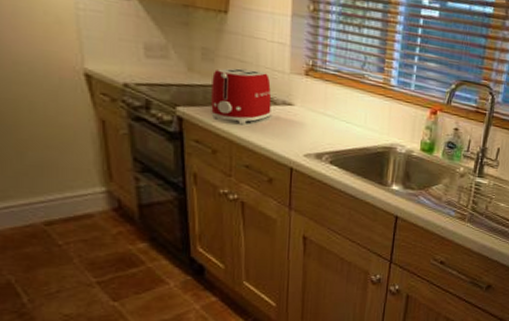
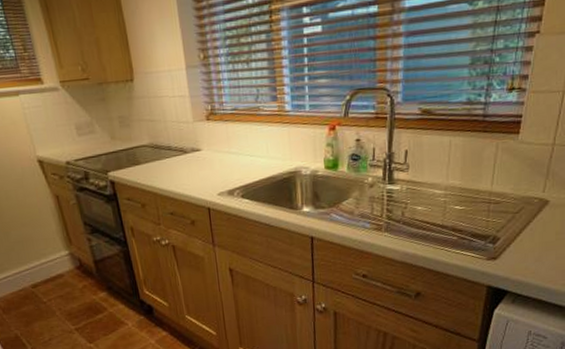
toaster: present [211,68,272,124] -> none [130,125,184,177]

